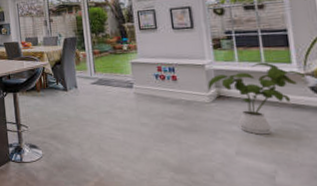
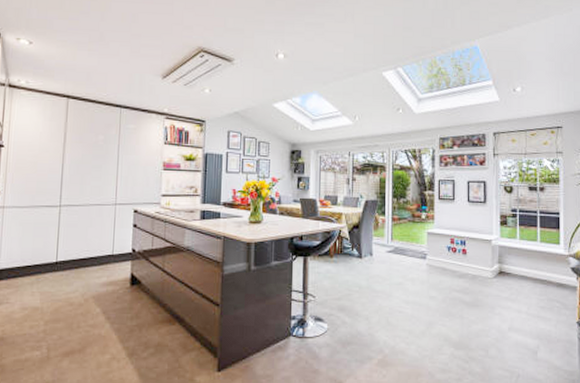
house plant: present [207,62,306,135] -> none [492,242,569,311]

